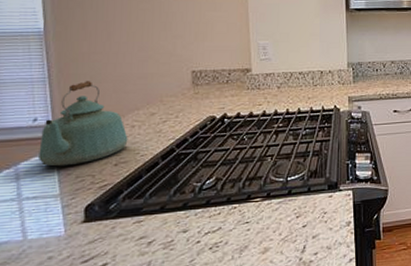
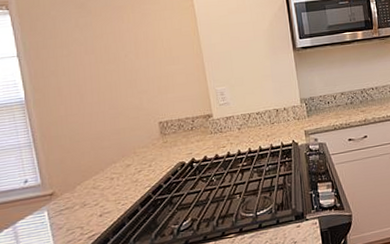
kettle: present [39,81,128,167] -> none [32,141,109,222]

